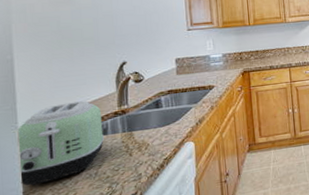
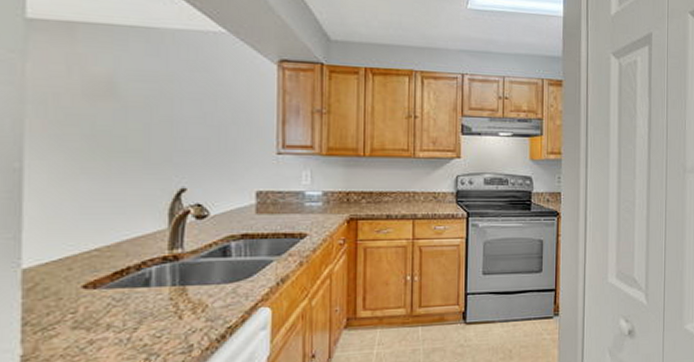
toaster: present [16,100,104,186] -> none [18,237,145,348]

